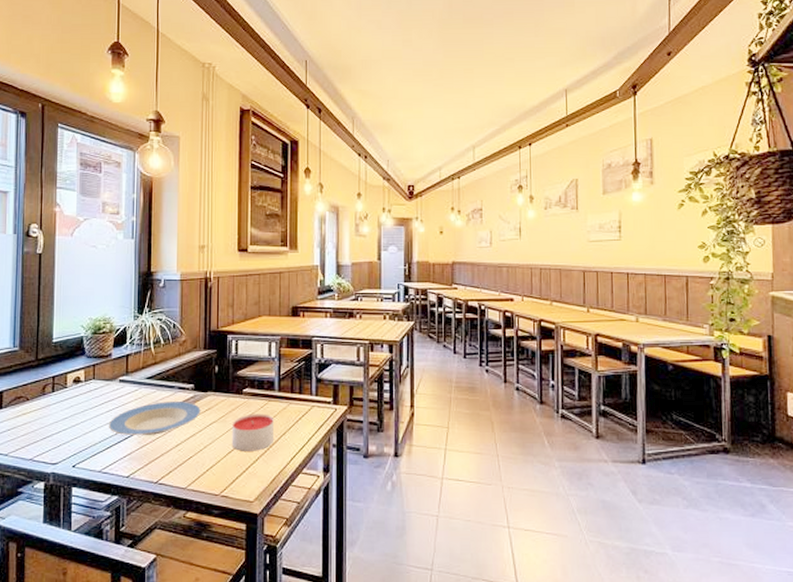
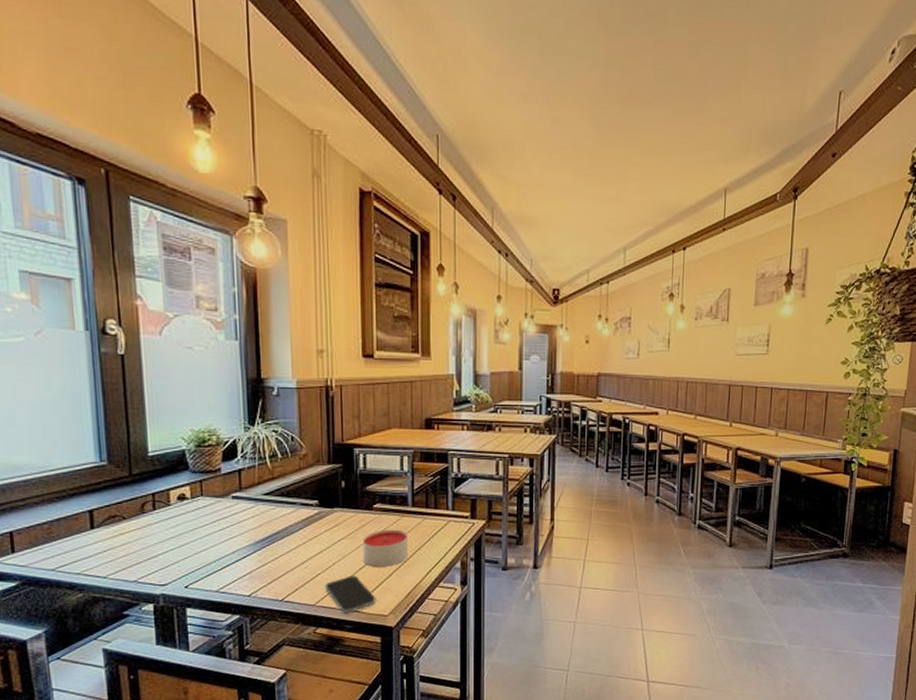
plate: present [108,402,202,435] -> none [222,518,328,554]
smartphone: none [196,459,243,497] -> present [325,575,376,613]

